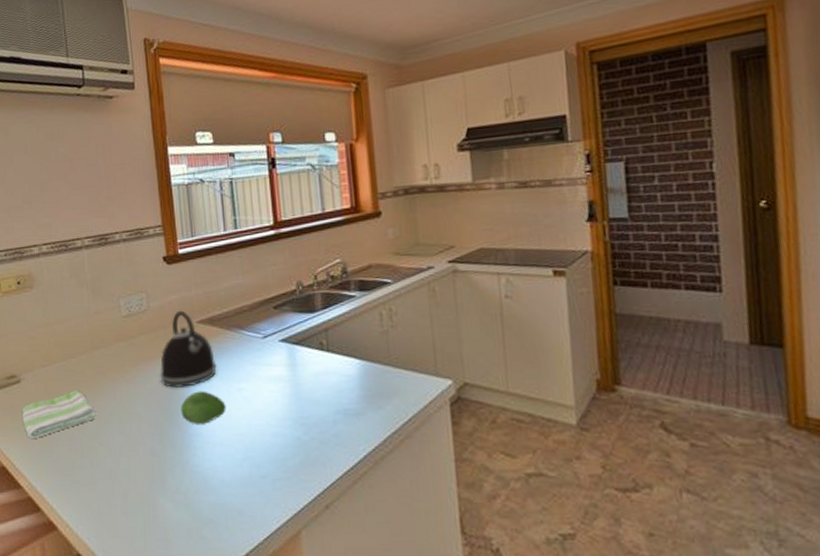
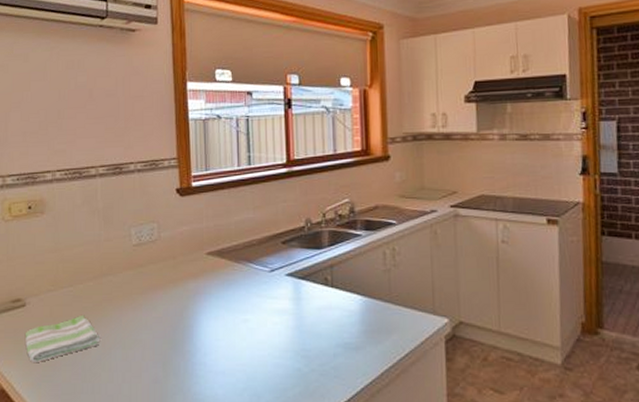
kettle: present [160,310,217,388] -> none [166,241,223,317]
fruit: present [181,391,226,426] -> none [186,321,230,354]

